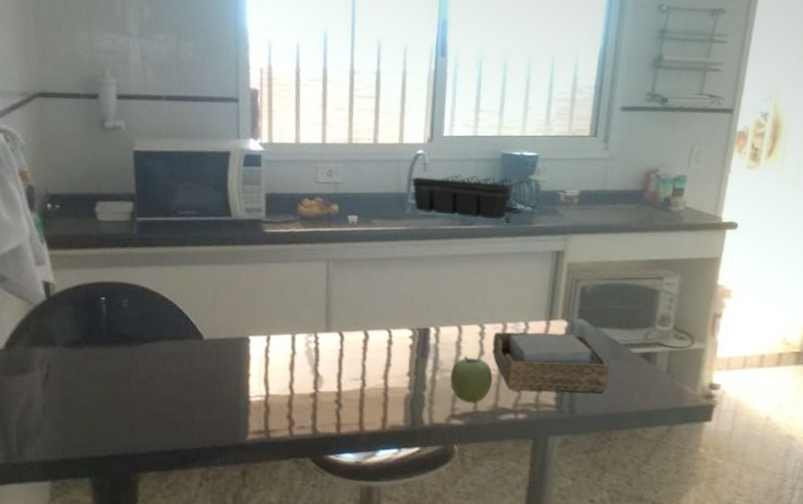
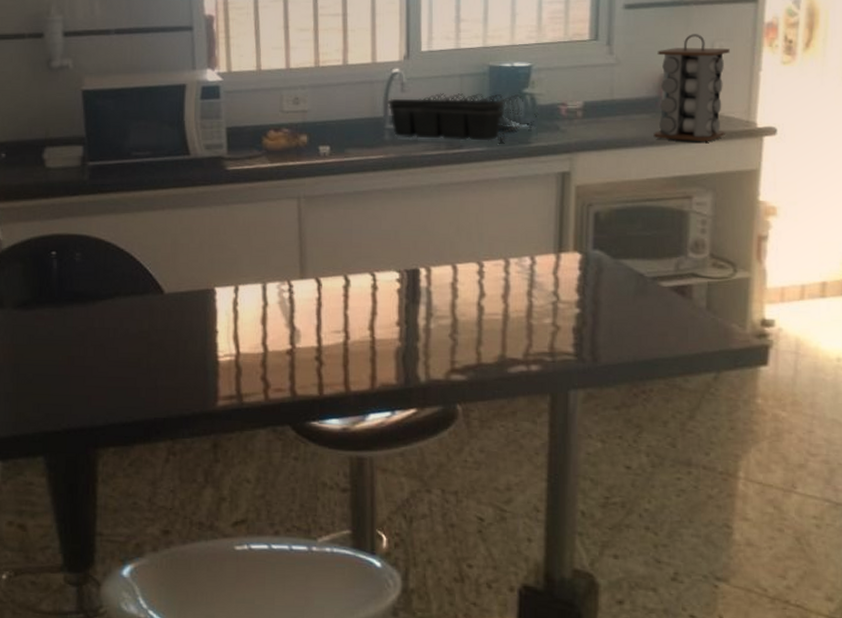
fruit: present [450,356,493,403] -> none [447,299,497,354]
napkin holder: present [492,332,609,393] -> none [494,267,636,338]
spice rack: none [636,137,706,232] -> present [653,34,730,142]

